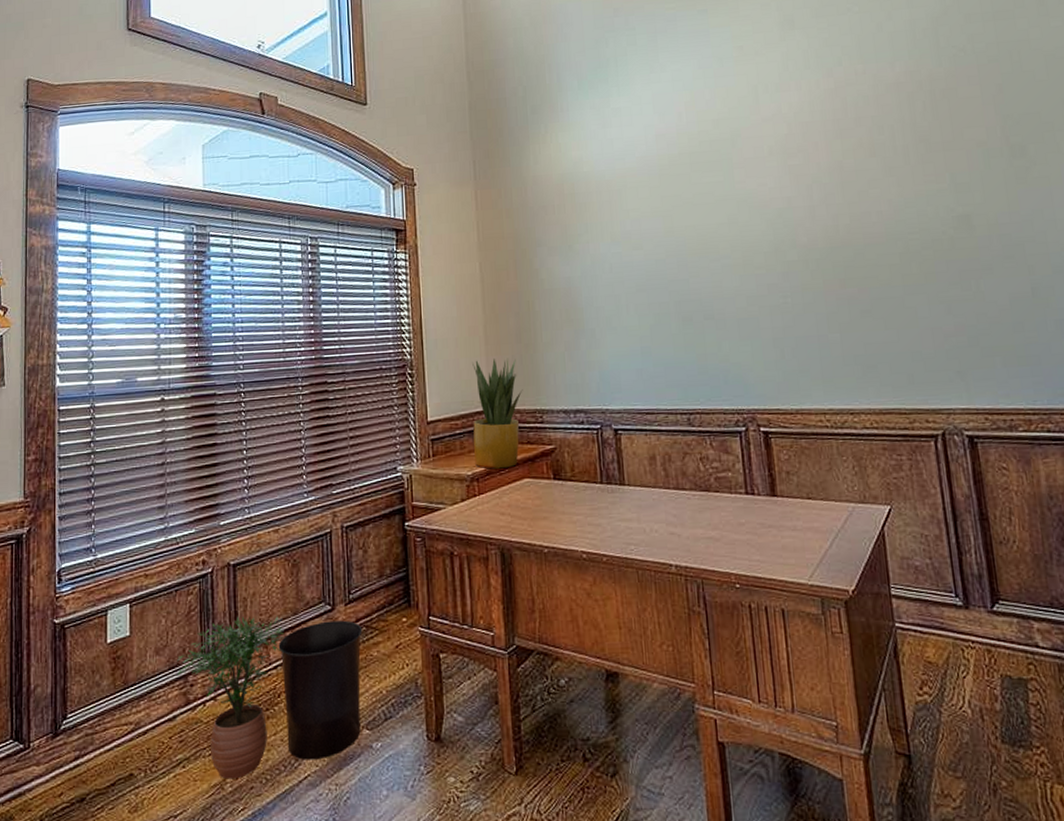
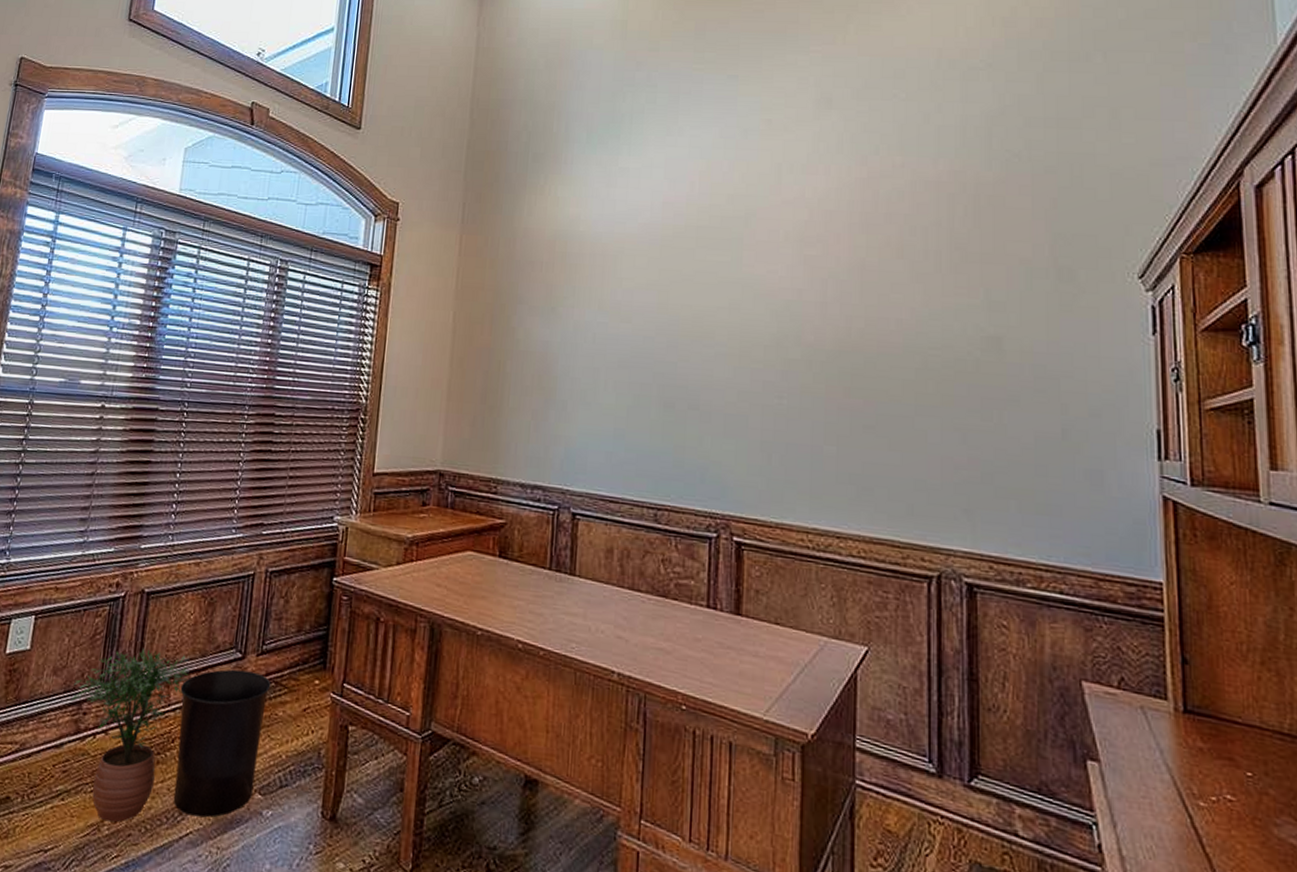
planter: present [472,358,523,469] -> none [416,415,480,537]

